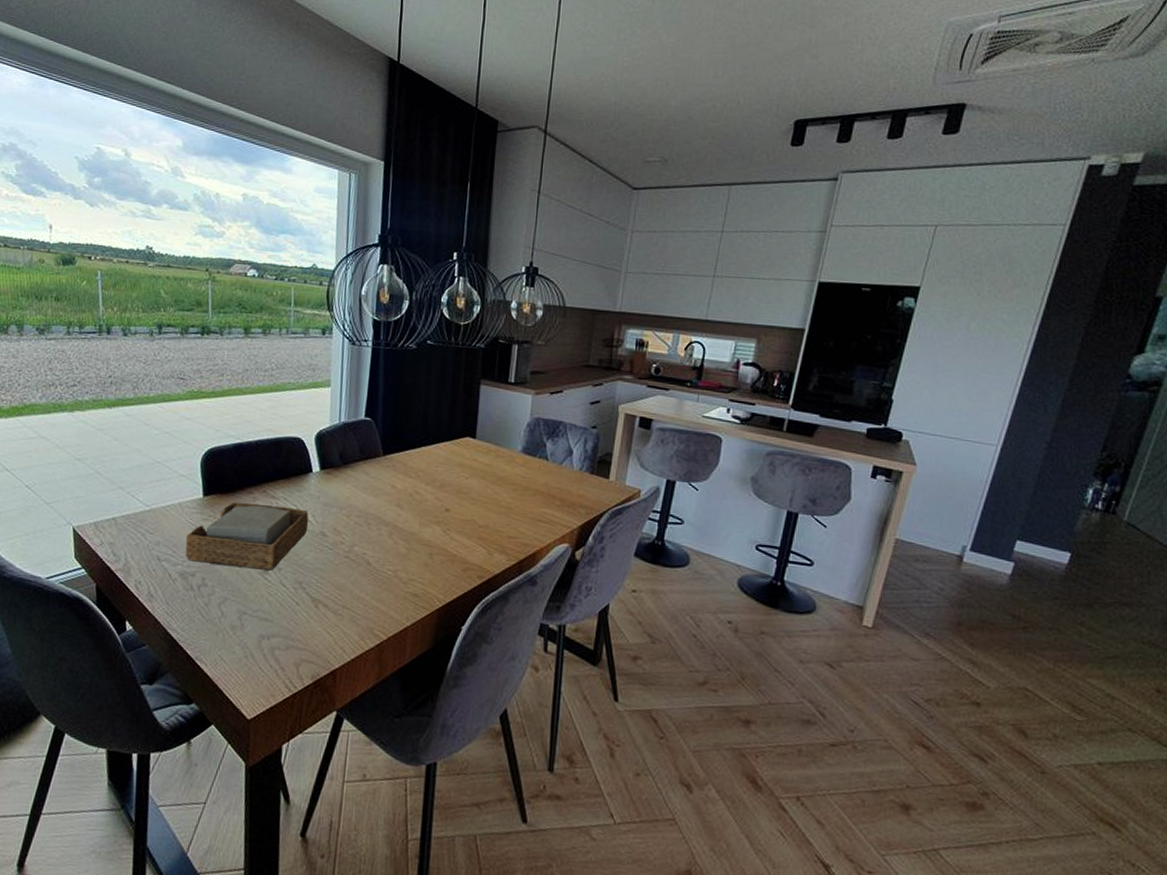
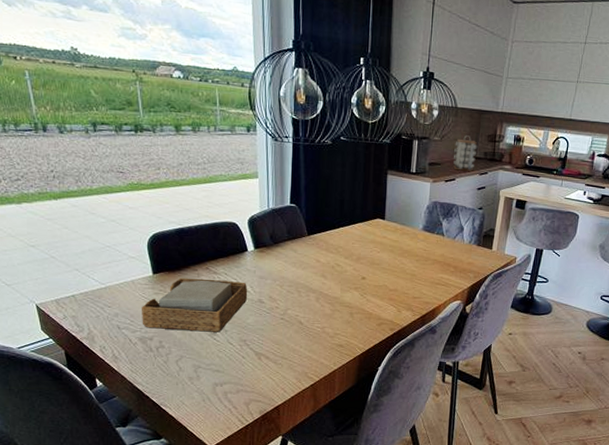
spice rack: none [559,339,591,383] -> present [452,135,478,172]

